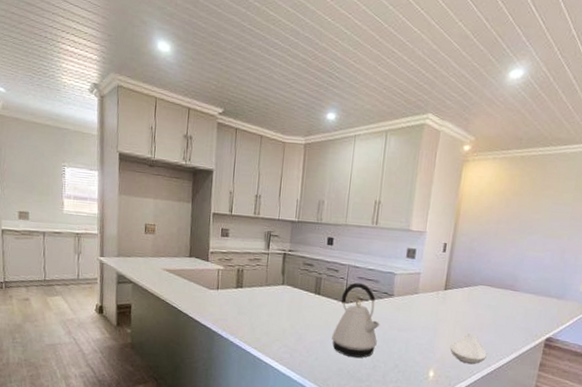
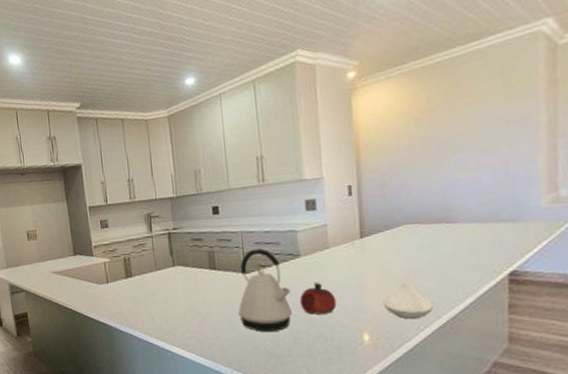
fruit: none [385,320,415,350] -> present [299,282,337,315]

